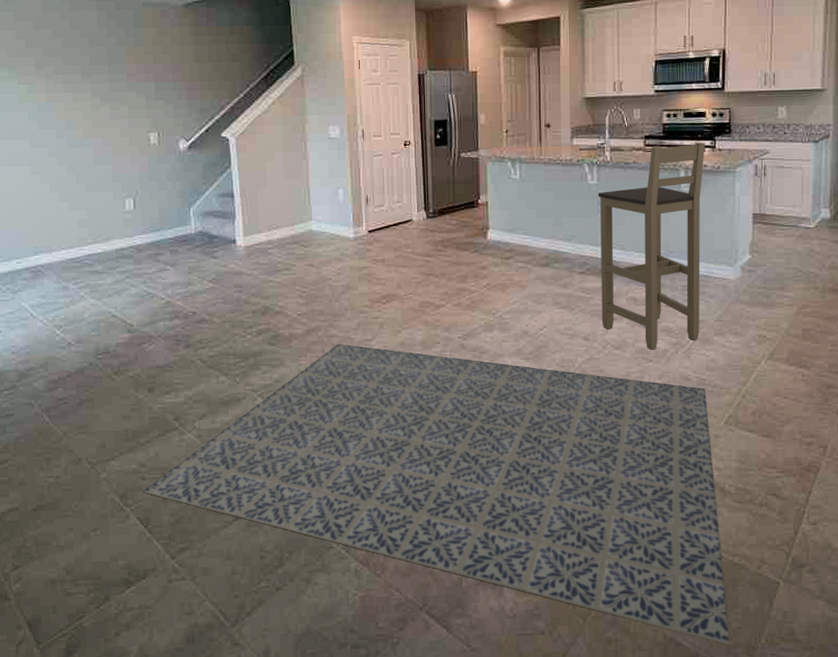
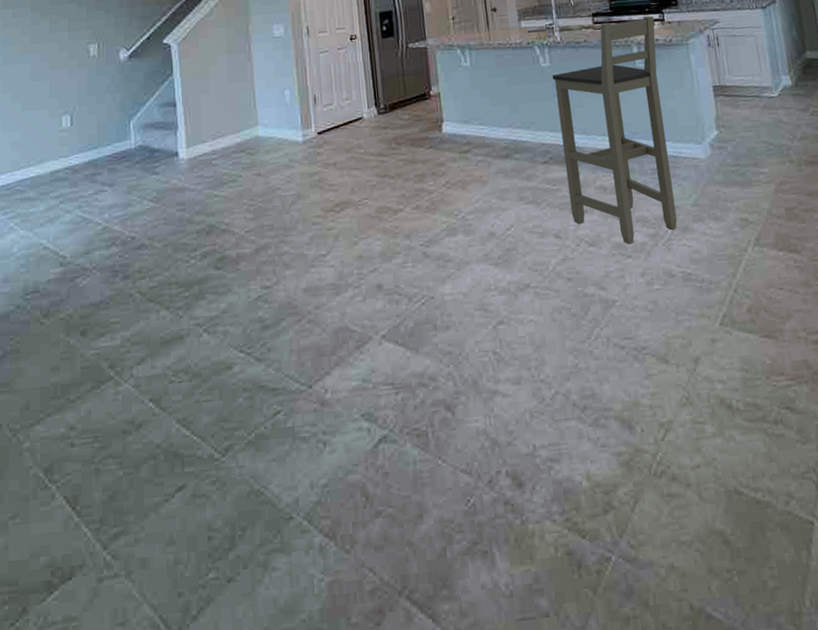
area rug: present [142,344,730,645] -> none [71,262,769,613]

